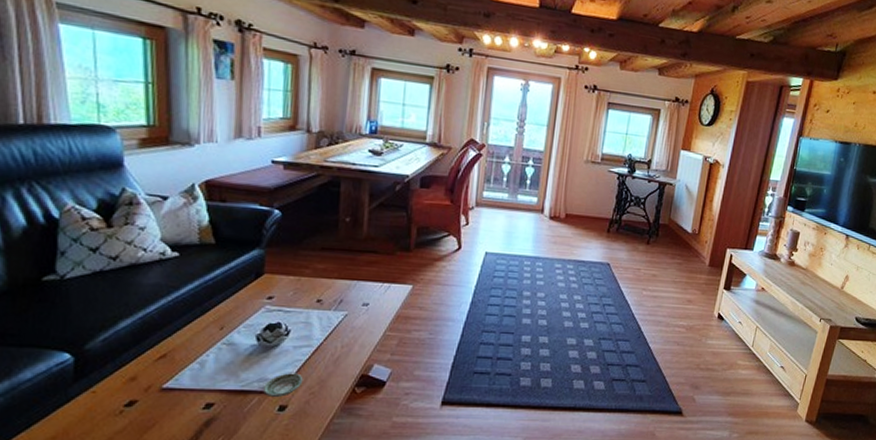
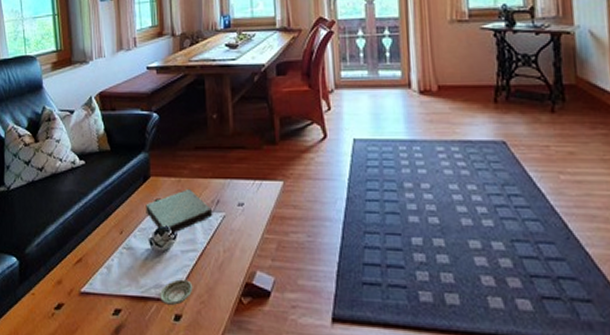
book: none [255,287,335,332] -> present [145,188,213,235]

